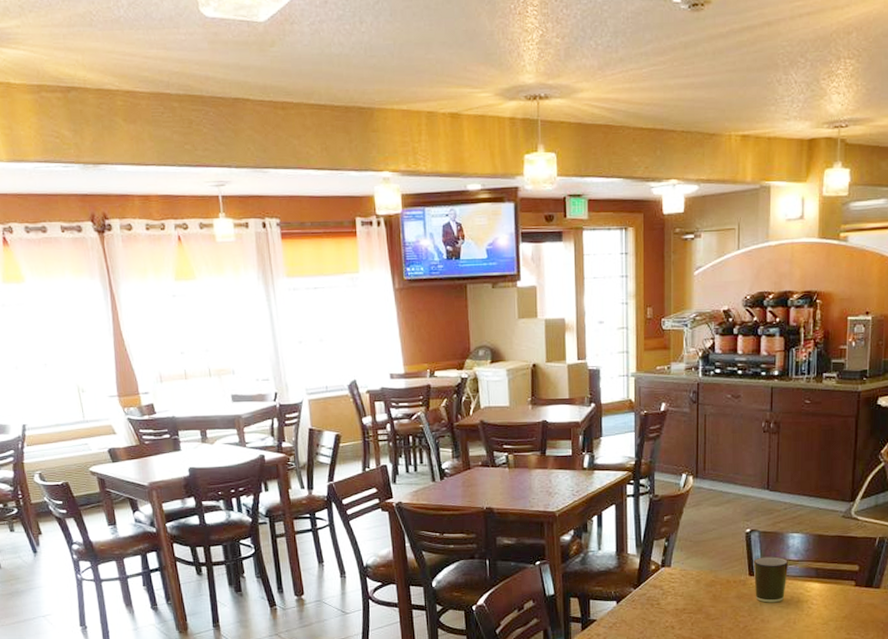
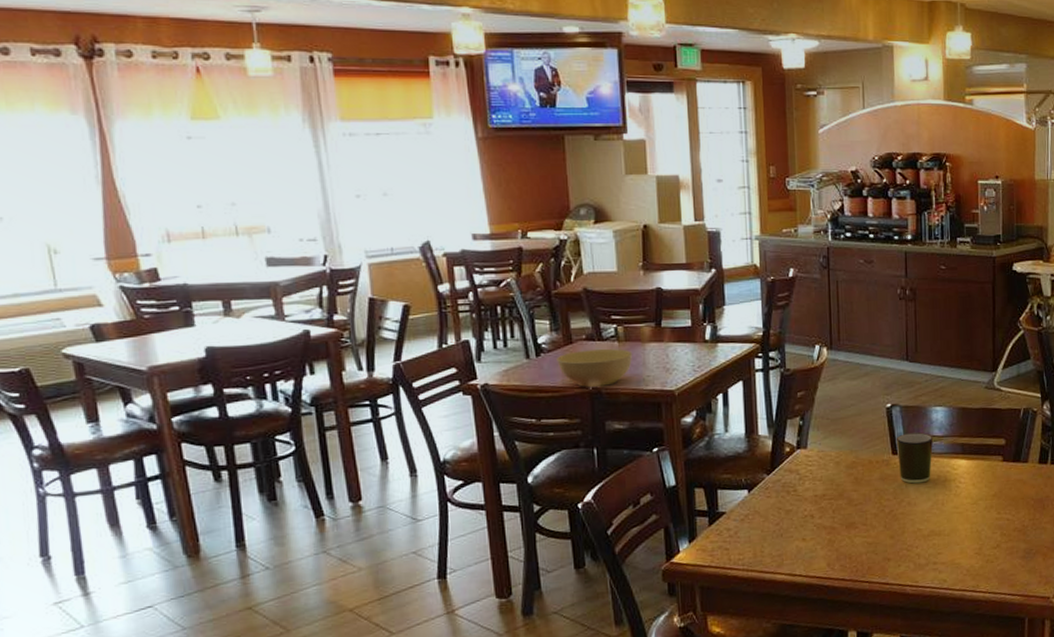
bowl: none [457,474,521,507] -> present [556,349,633,387]

